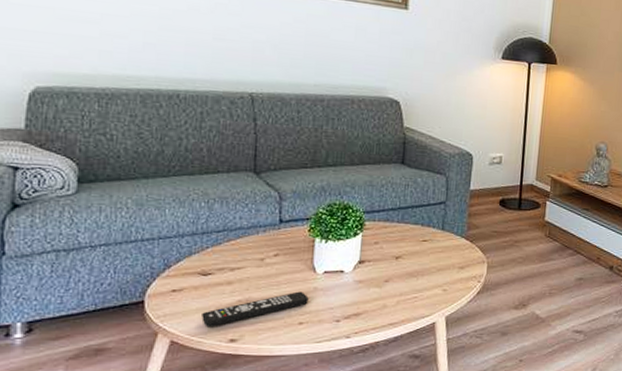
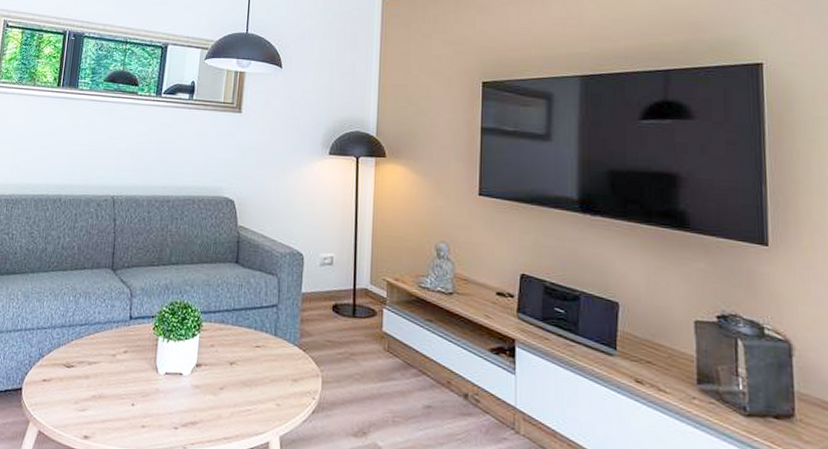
remote control: present [201,291,309,327] -> none [63,391,151,421]

